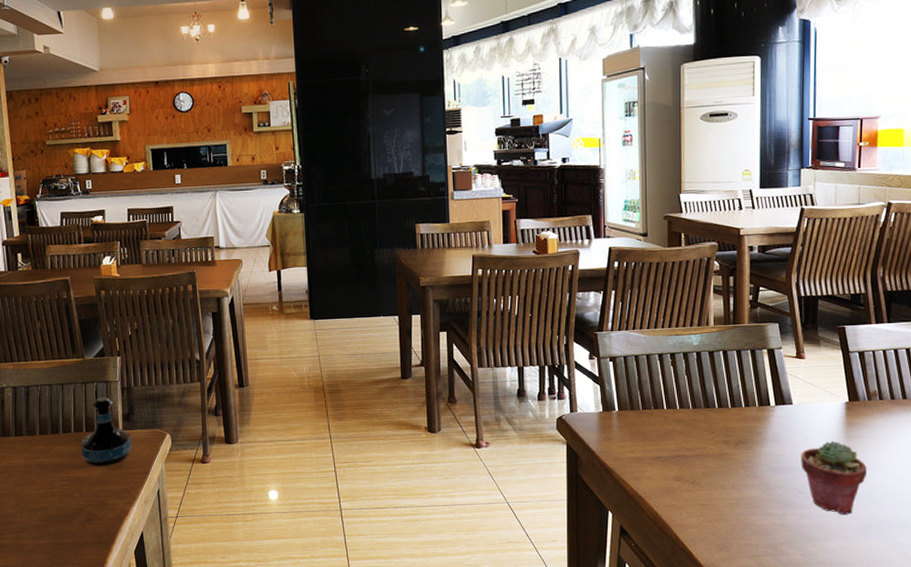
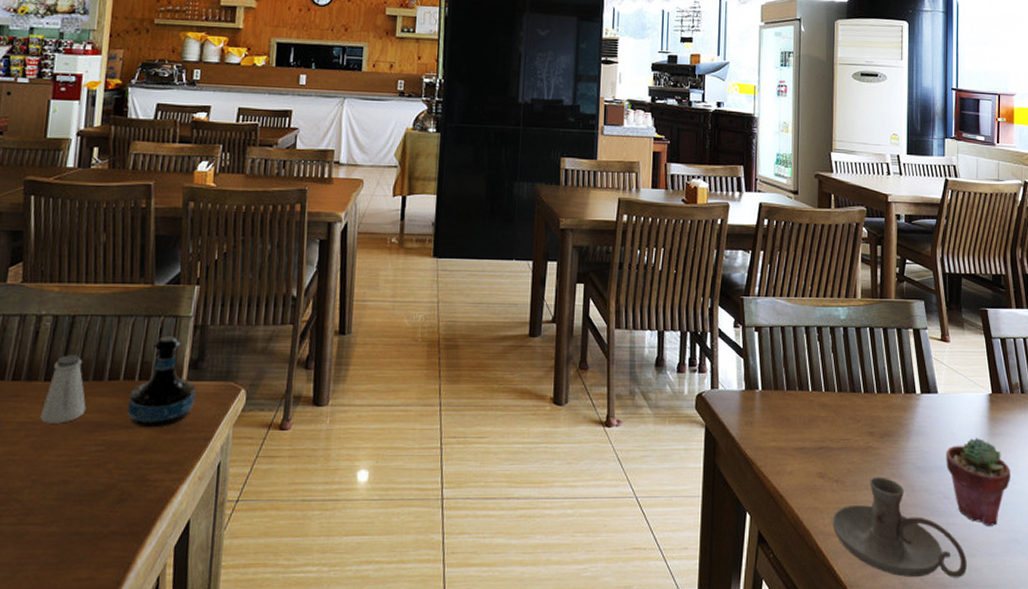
saltshaker: none [17,416,50,467] -> present [40,355,86,424]
candle holder: none [689,477,821,558] -> present [832,477,967,578]

